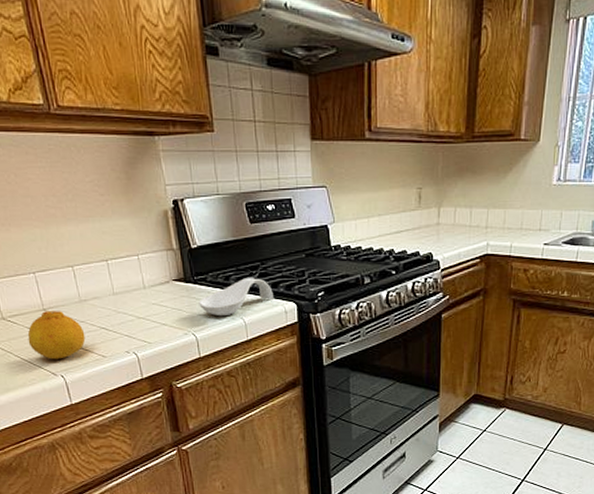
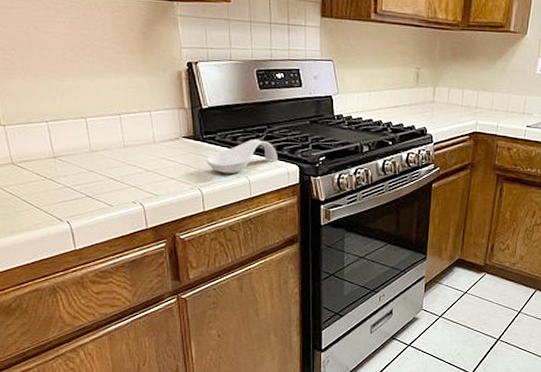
fruit: present [27,311,86,360] -> none [36,159,94,206]

